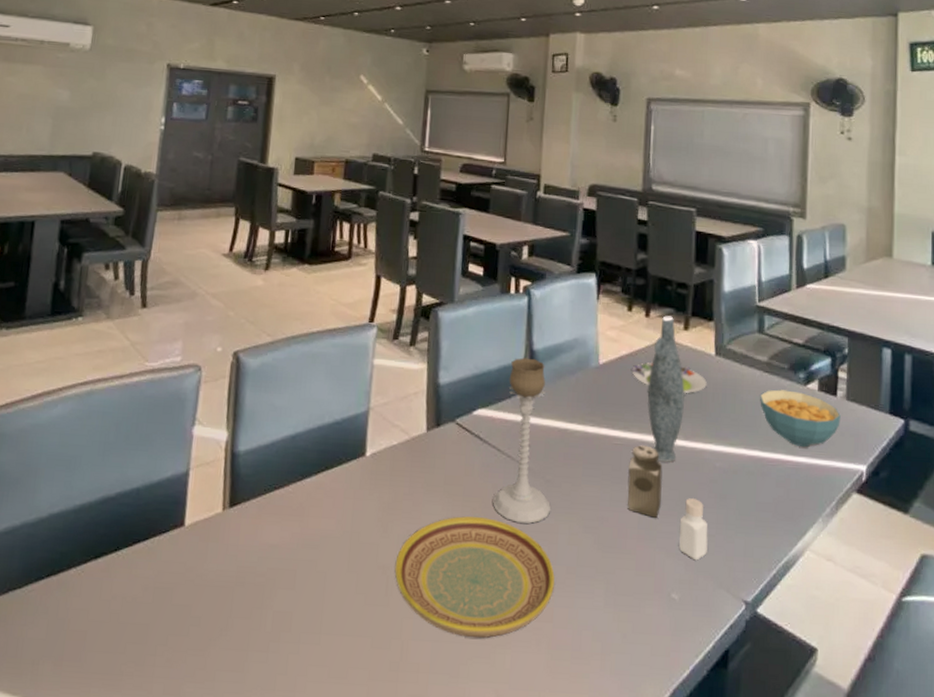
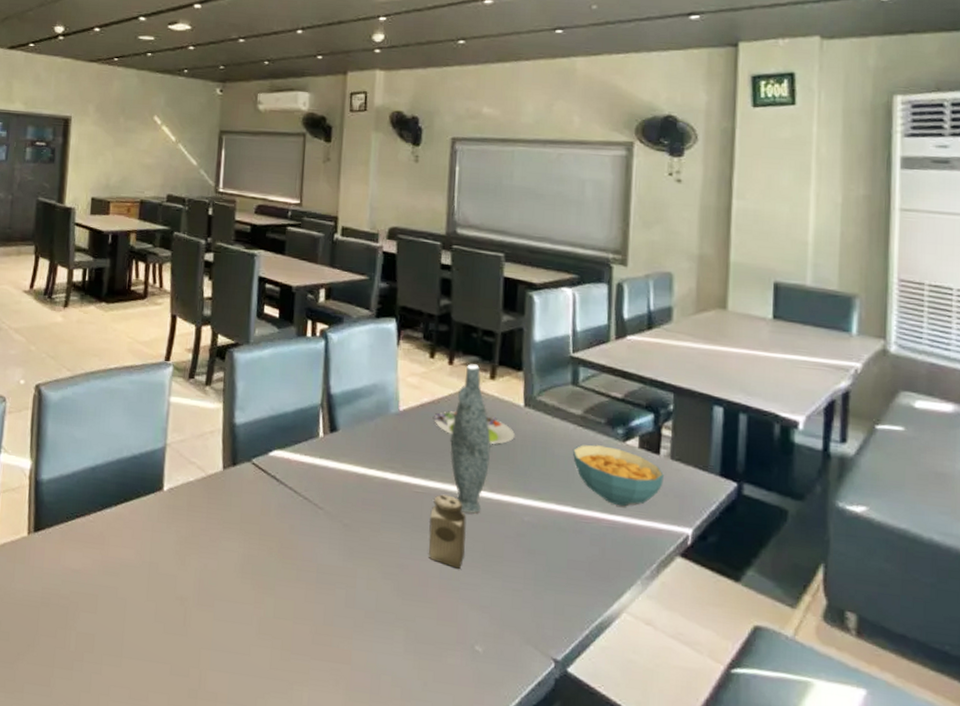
plate: present [394,516,555,638] -> none [192,554,353,675]
candle holder: present [493,357,551,524] -> none [289,401,349,566]
pepper shaker: present [679,498,708,561] -> none [484,551,515,615]

